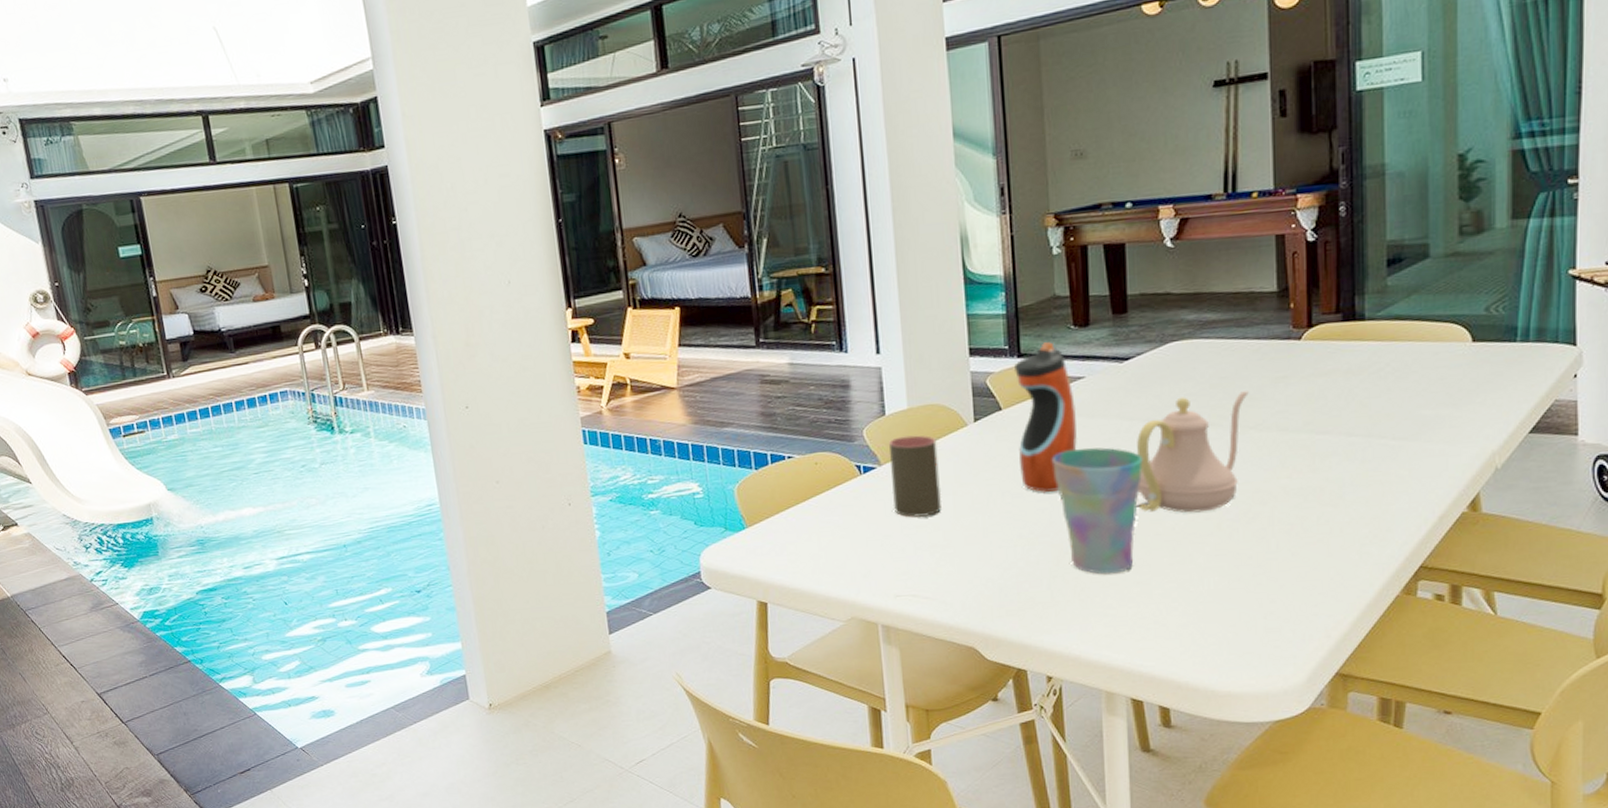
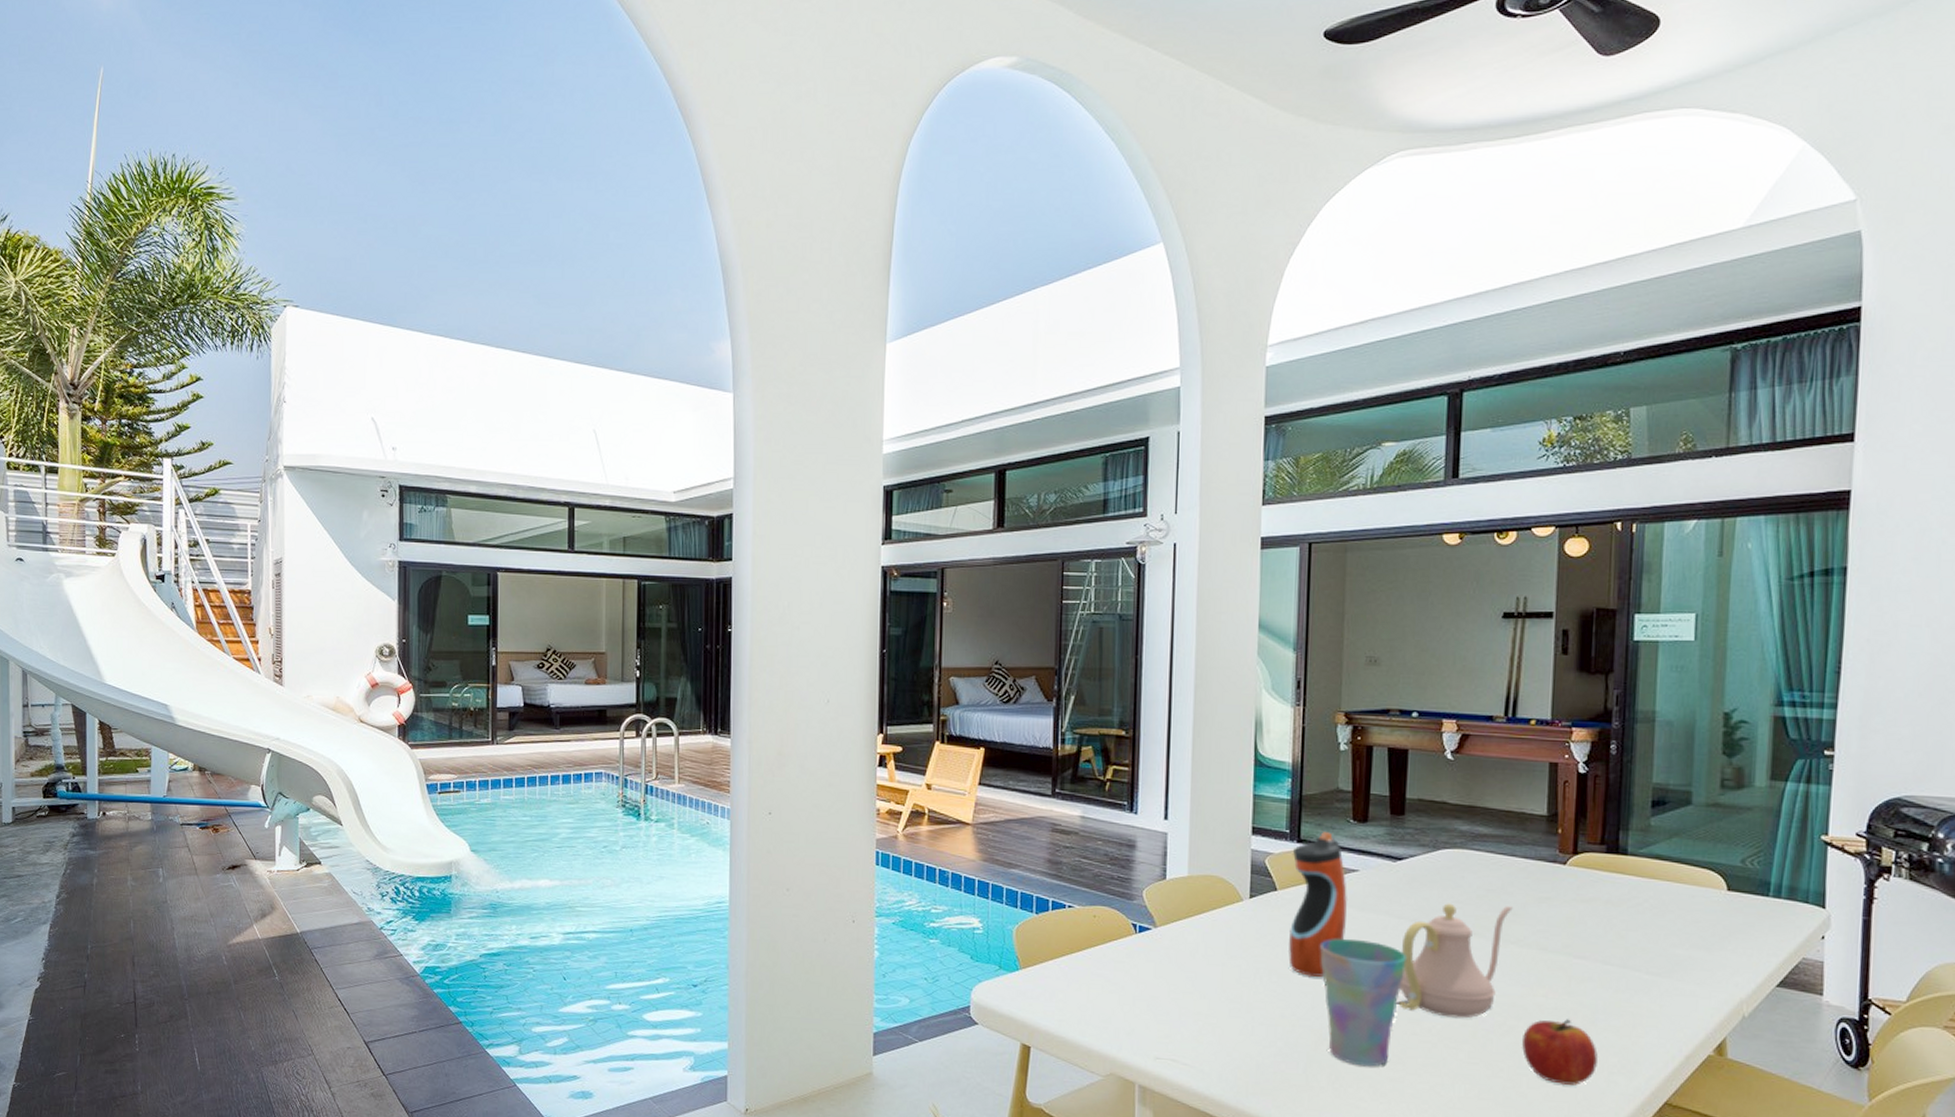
cup: present [889,435,942,518] -> none [1163,902,1212,985]
fruit: none [1269,497,1348,563] -> present [1522,1019,1598,1085]

